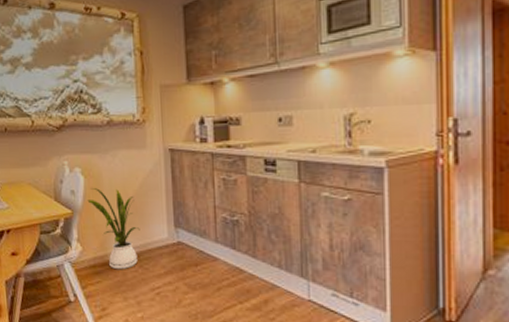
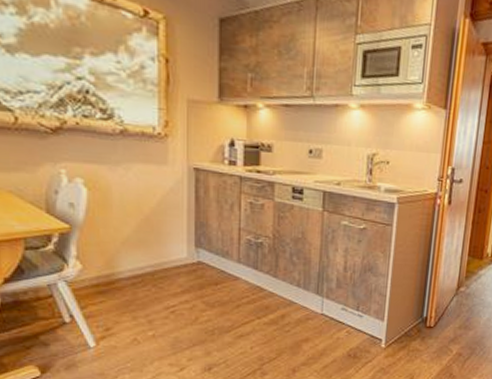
house plant: present [87,188,140,269] -> none [91,202,156,288]

